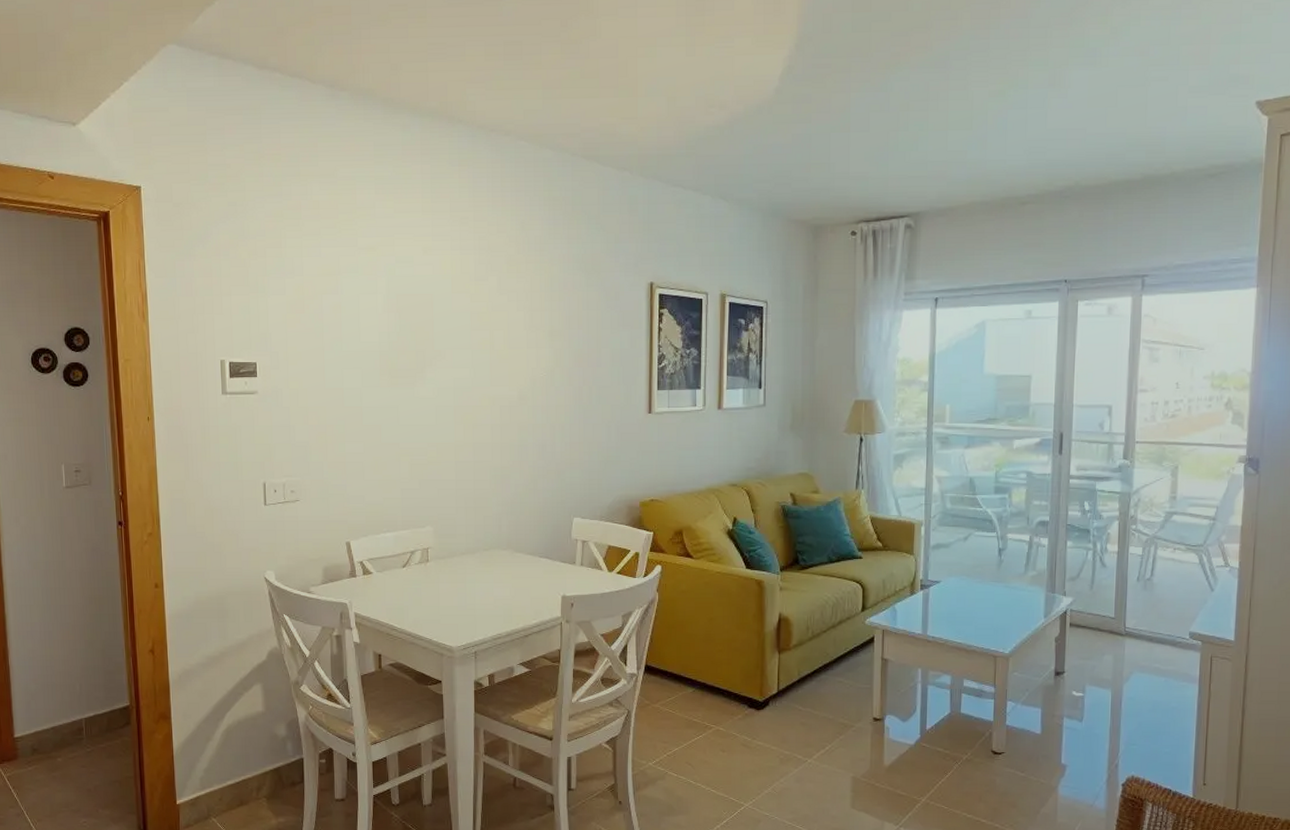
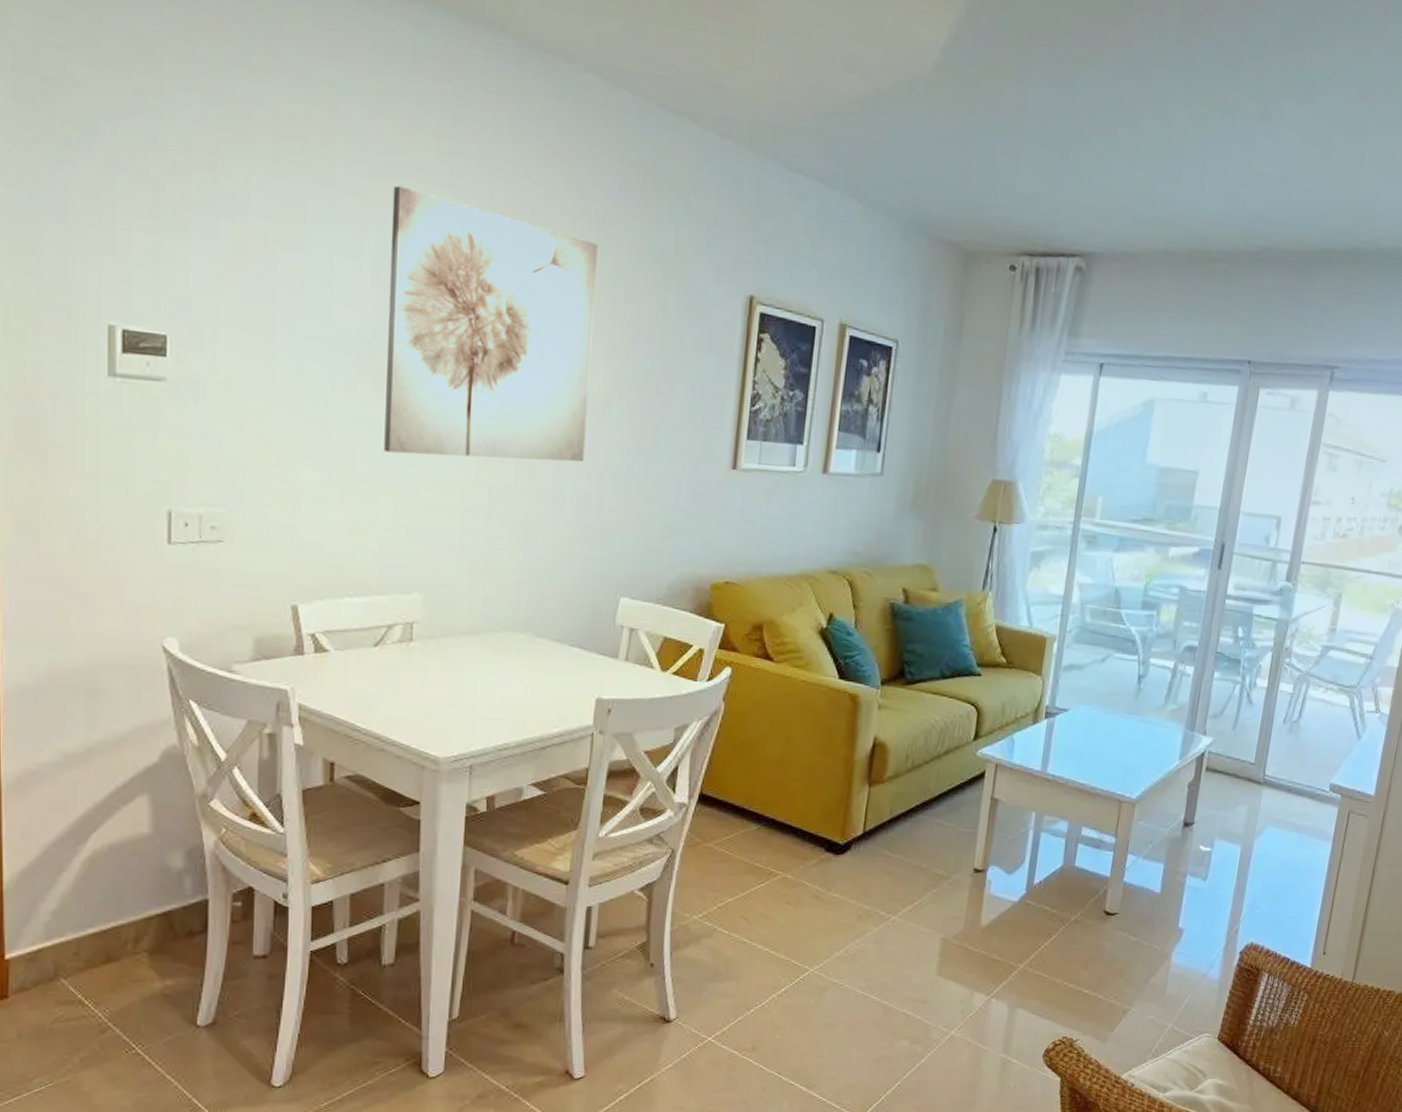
wall art: none [395,239,539,427] -> present [384,185,598,462]

